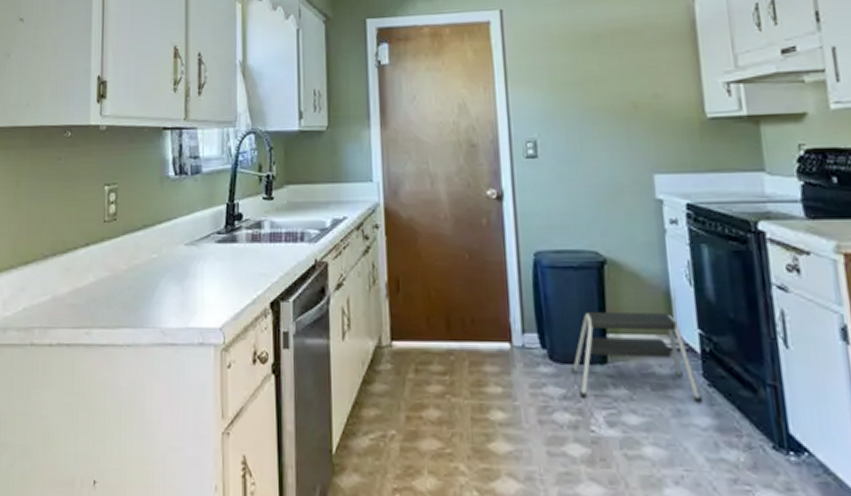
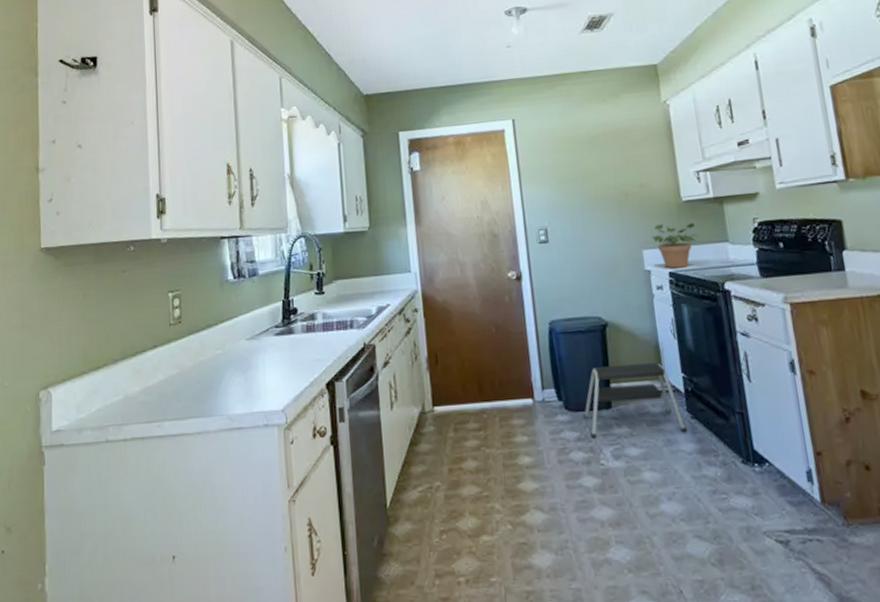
potted plant: none [666,144,727,199] -> present [652,222,699,269]

